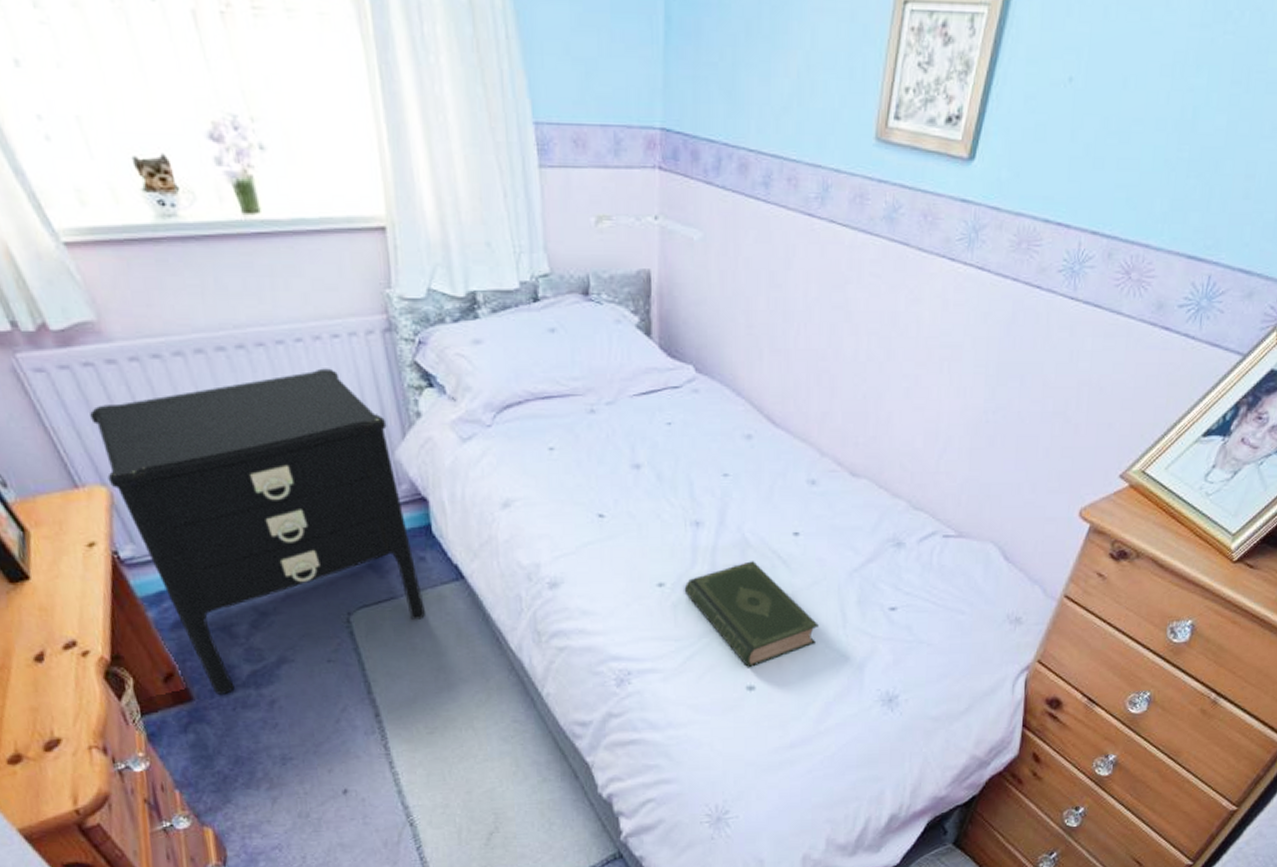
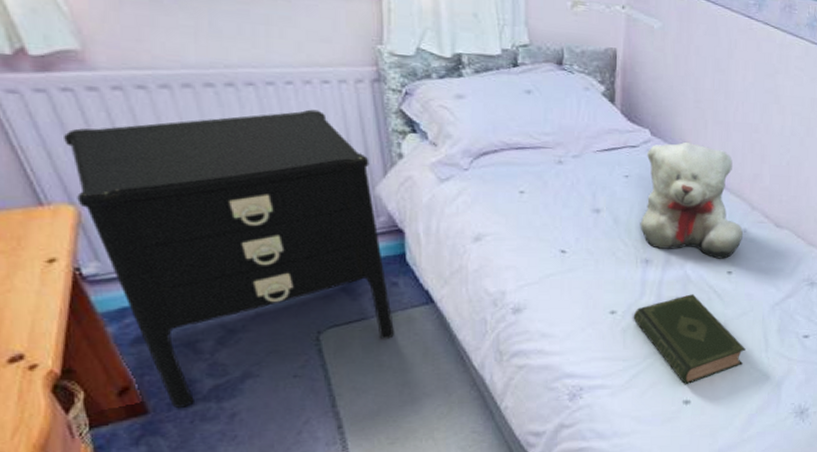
teddy bear: none [687,377,811,518] -> present [640,141,743,259]

